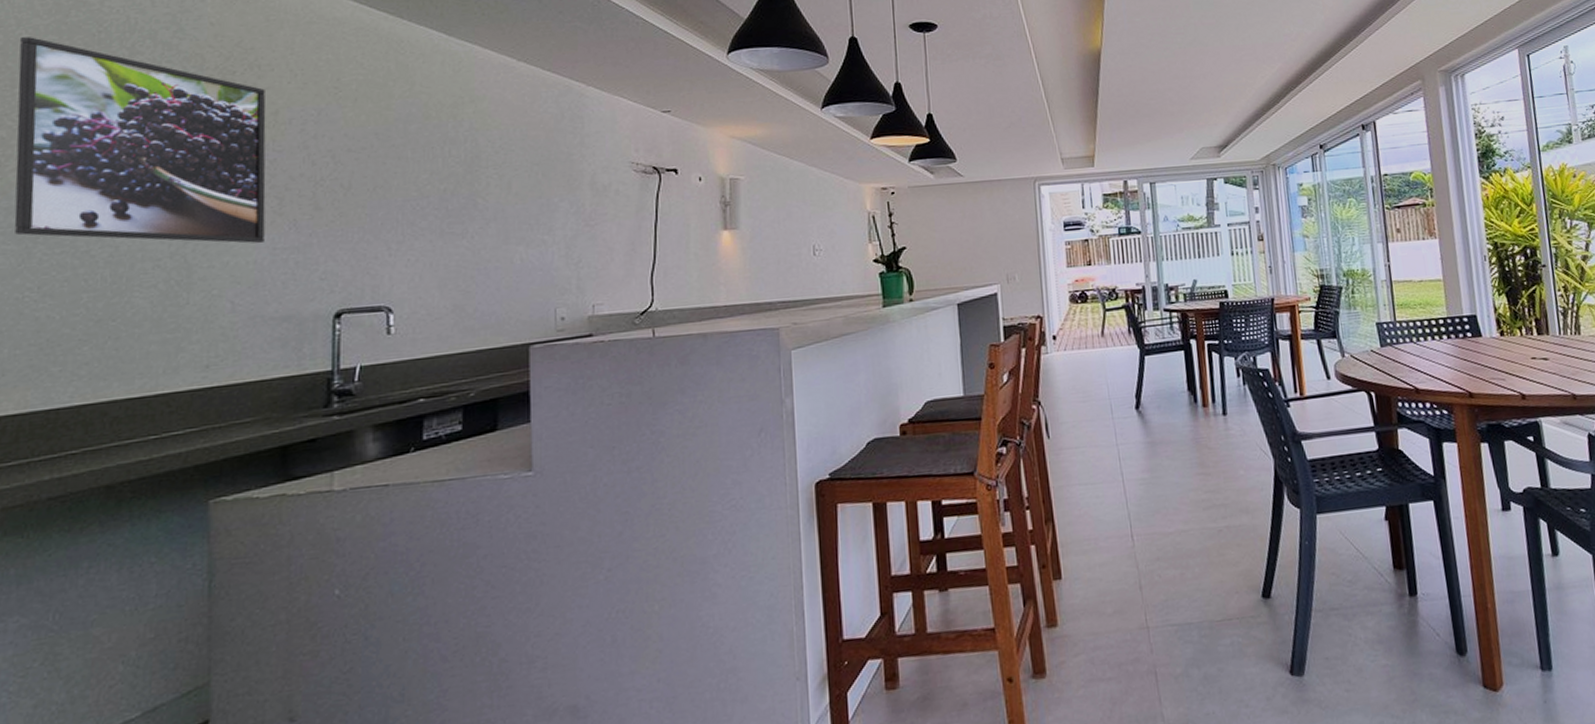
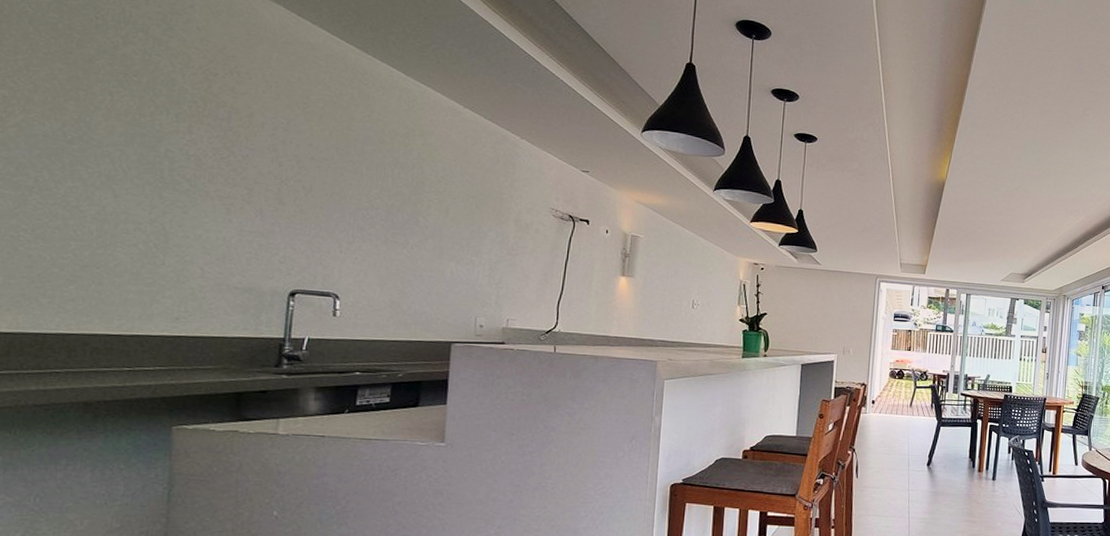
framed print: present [14,37,266,244] -> none [12,10,243,224]

